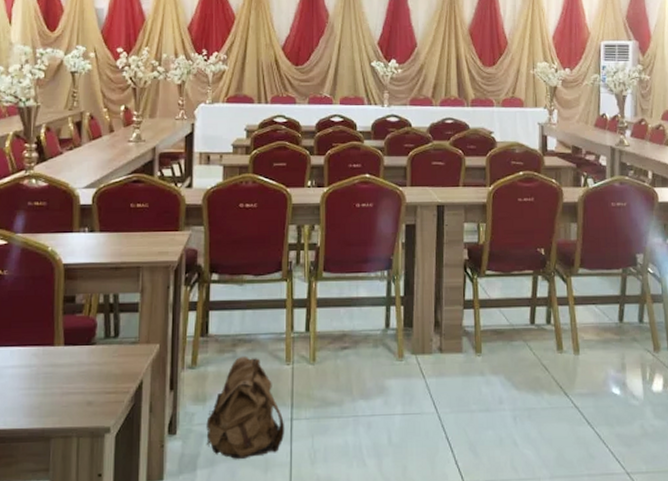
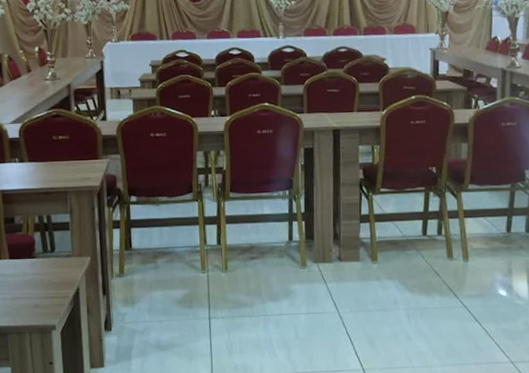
backpack: present [206,356,285,459] -> none [136,266,205,350]

